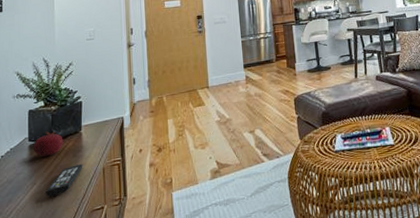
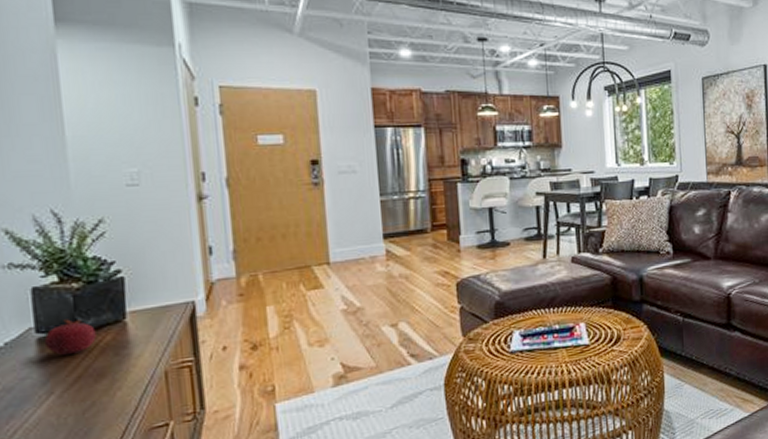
remote control: present [45,163,83,197] -> none [70,364,132,411]

